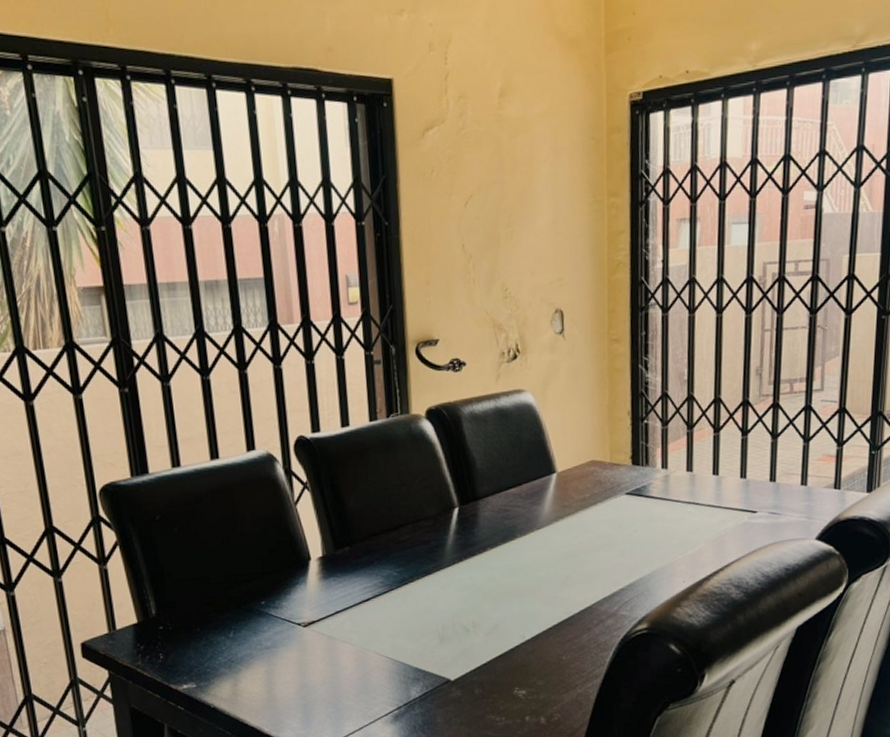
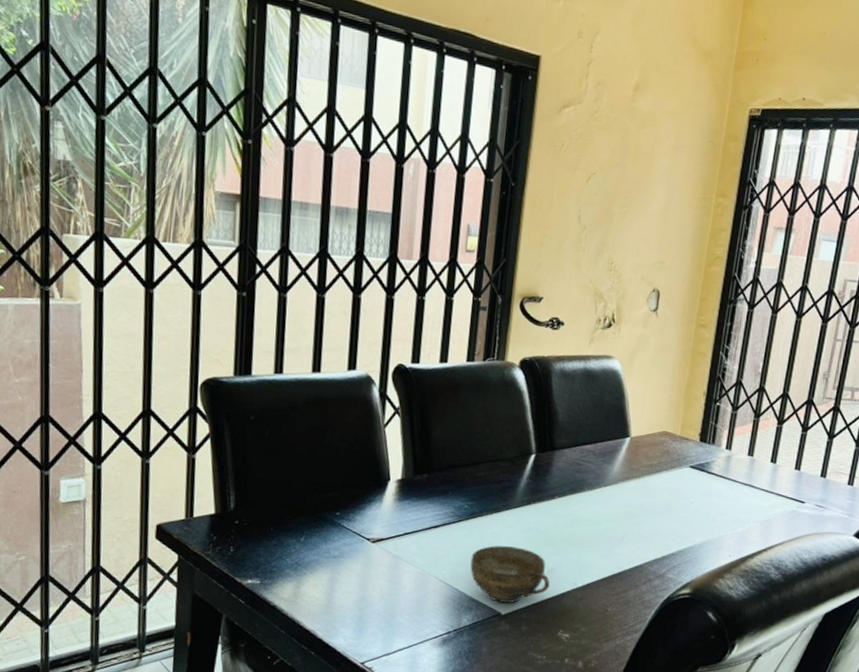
cup: none [409,608,496,669] -> present [470,545,550,603]

